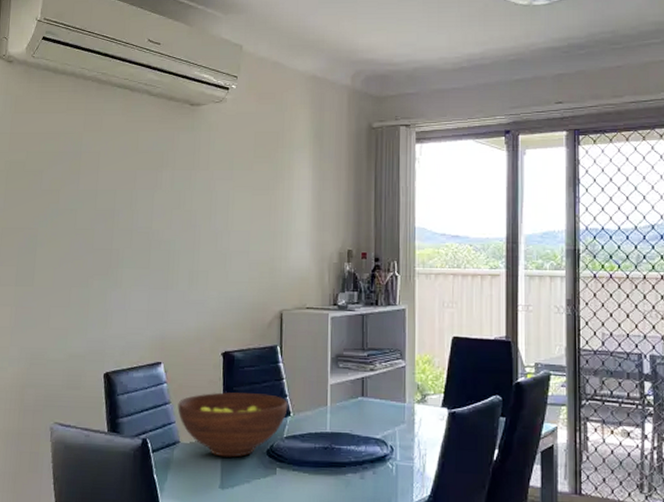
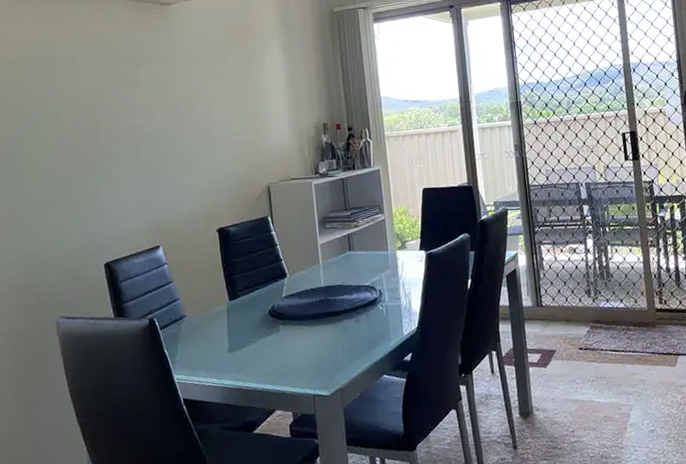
fruit bowl: present [177,392,288,458] -> none [180,261,284,324]

